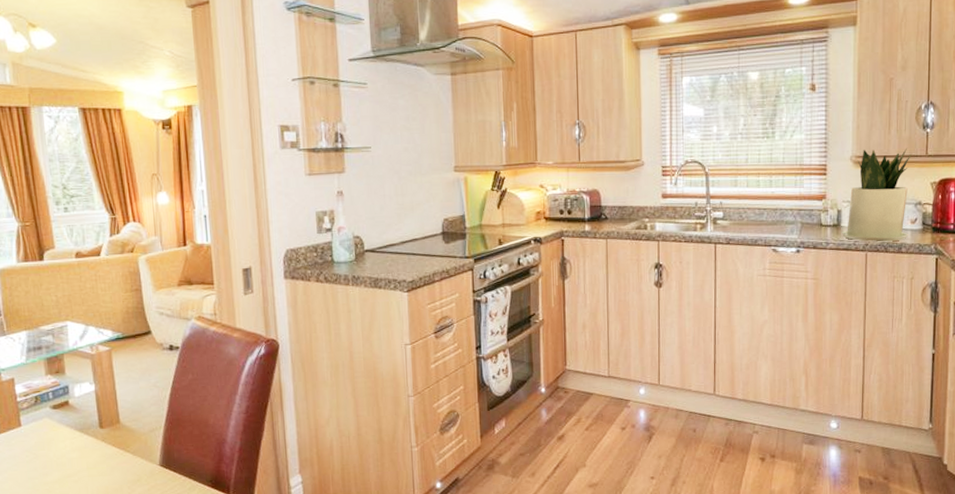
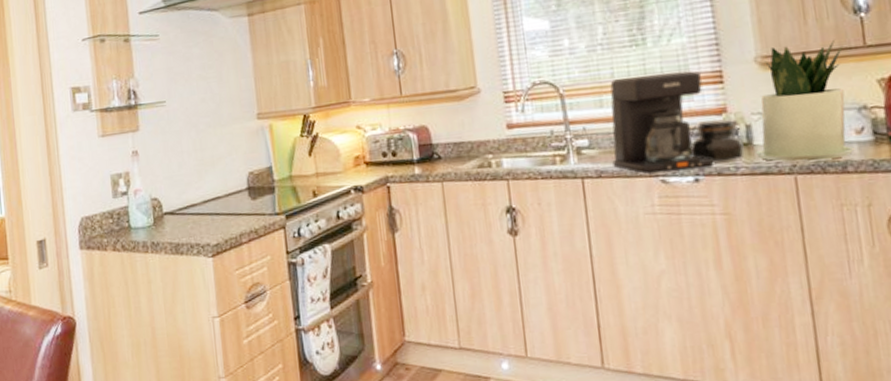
coffee maker: none [739,162,812,244] -> present [610,71,715,175]
jar: none [797,203,834,239] -> present [689,119,744,164]

